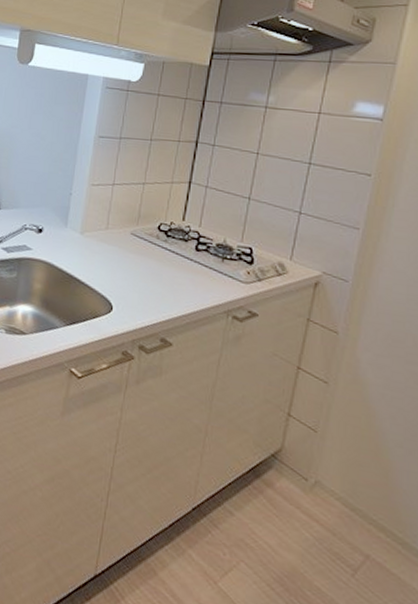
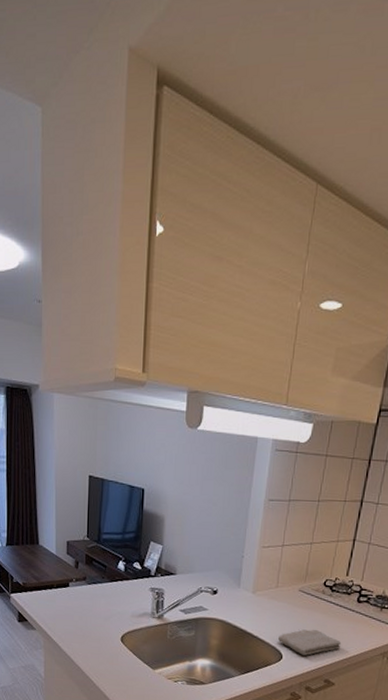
washcloth: none [108,277,179,309] -> present [278,629,342,656]

